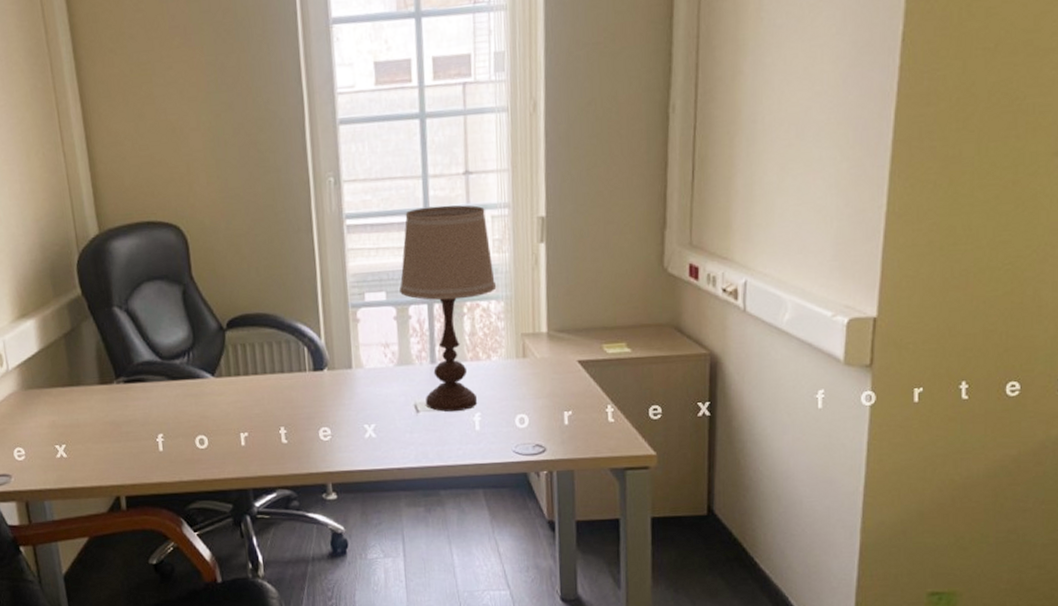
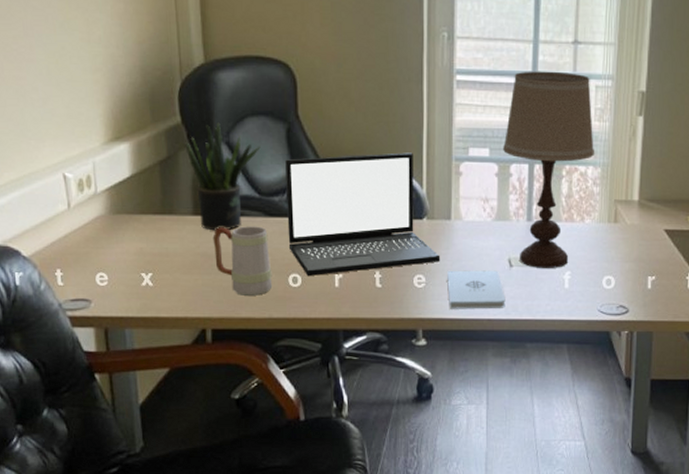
potted plant: none [87,291,159,399] -> present [185,122,261,231]
mug: none [119,390,181,461] -> present [212,226,273,296]
laptop: none [183,303,345,437] -> present [285,152,441,277]
notepad: none [352,417,415,461] -> present [447,270,506,309]

